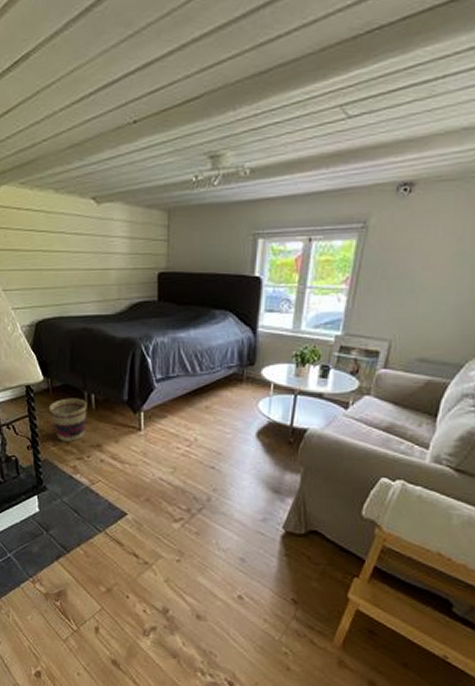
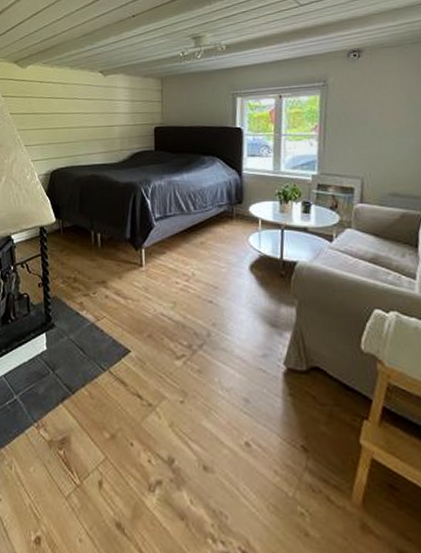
basket: present [48,398,87,442] -> none [59,237,94,279]

